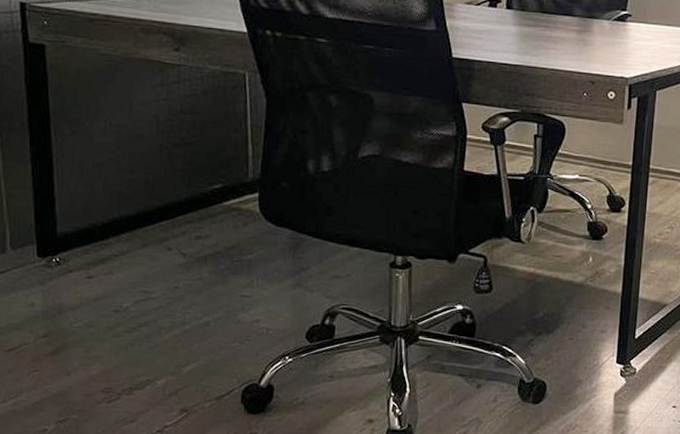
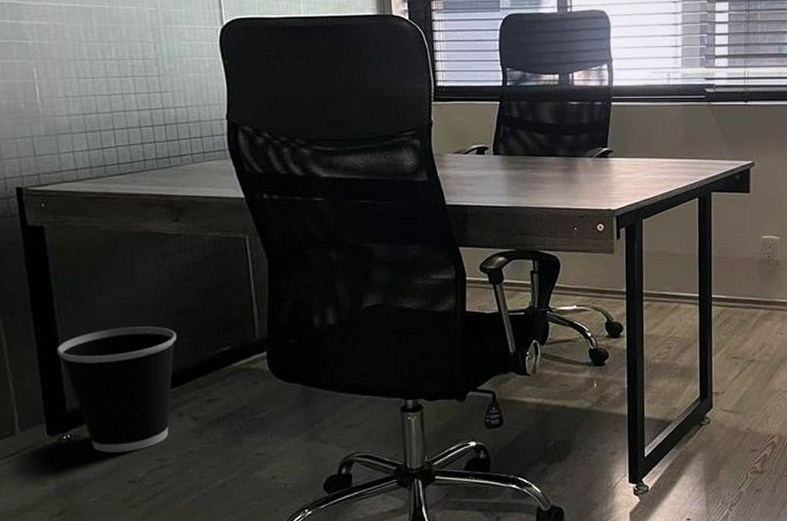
wastebasket: none [51,155,170,281] -> present [57,326,177,453]

